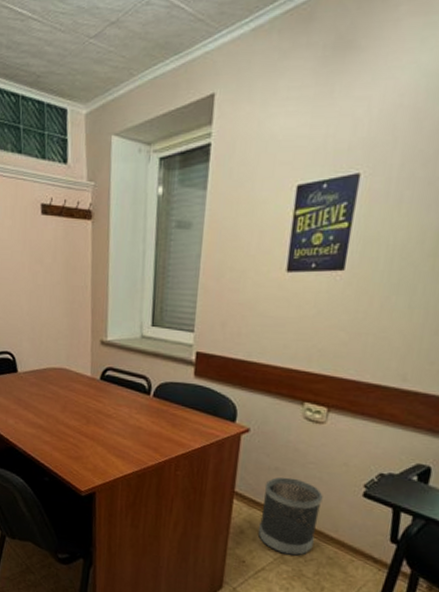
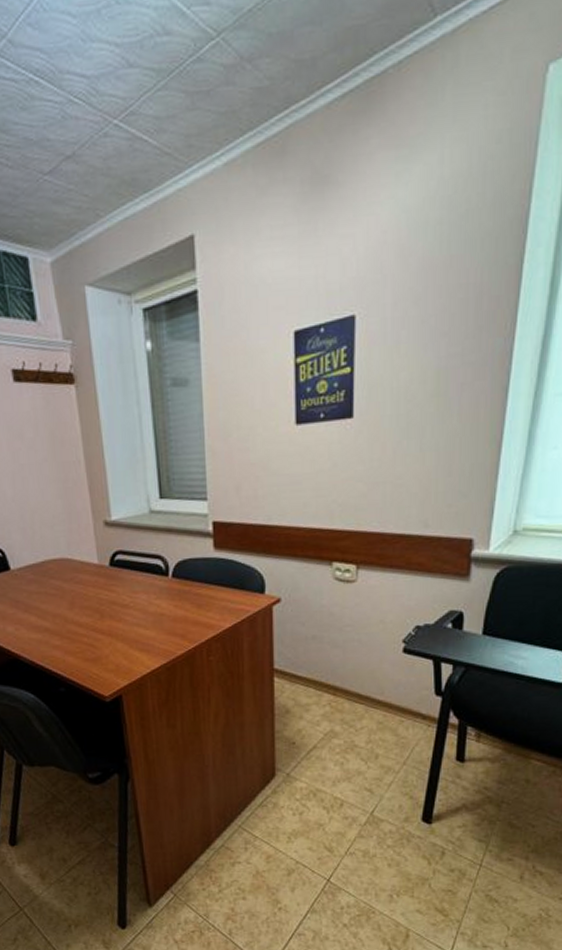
wastebasket: present [257,477,323,556] -> none [304,644,364,727]

